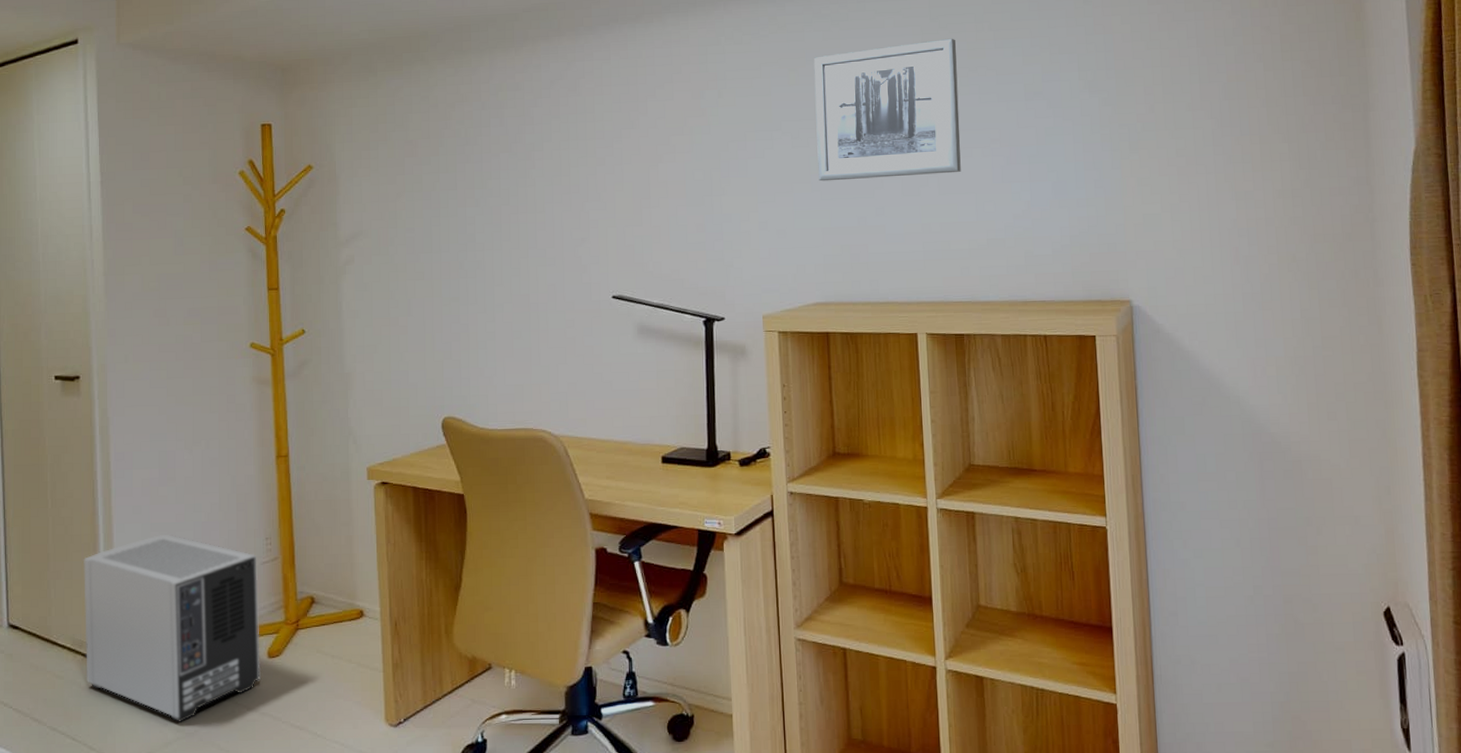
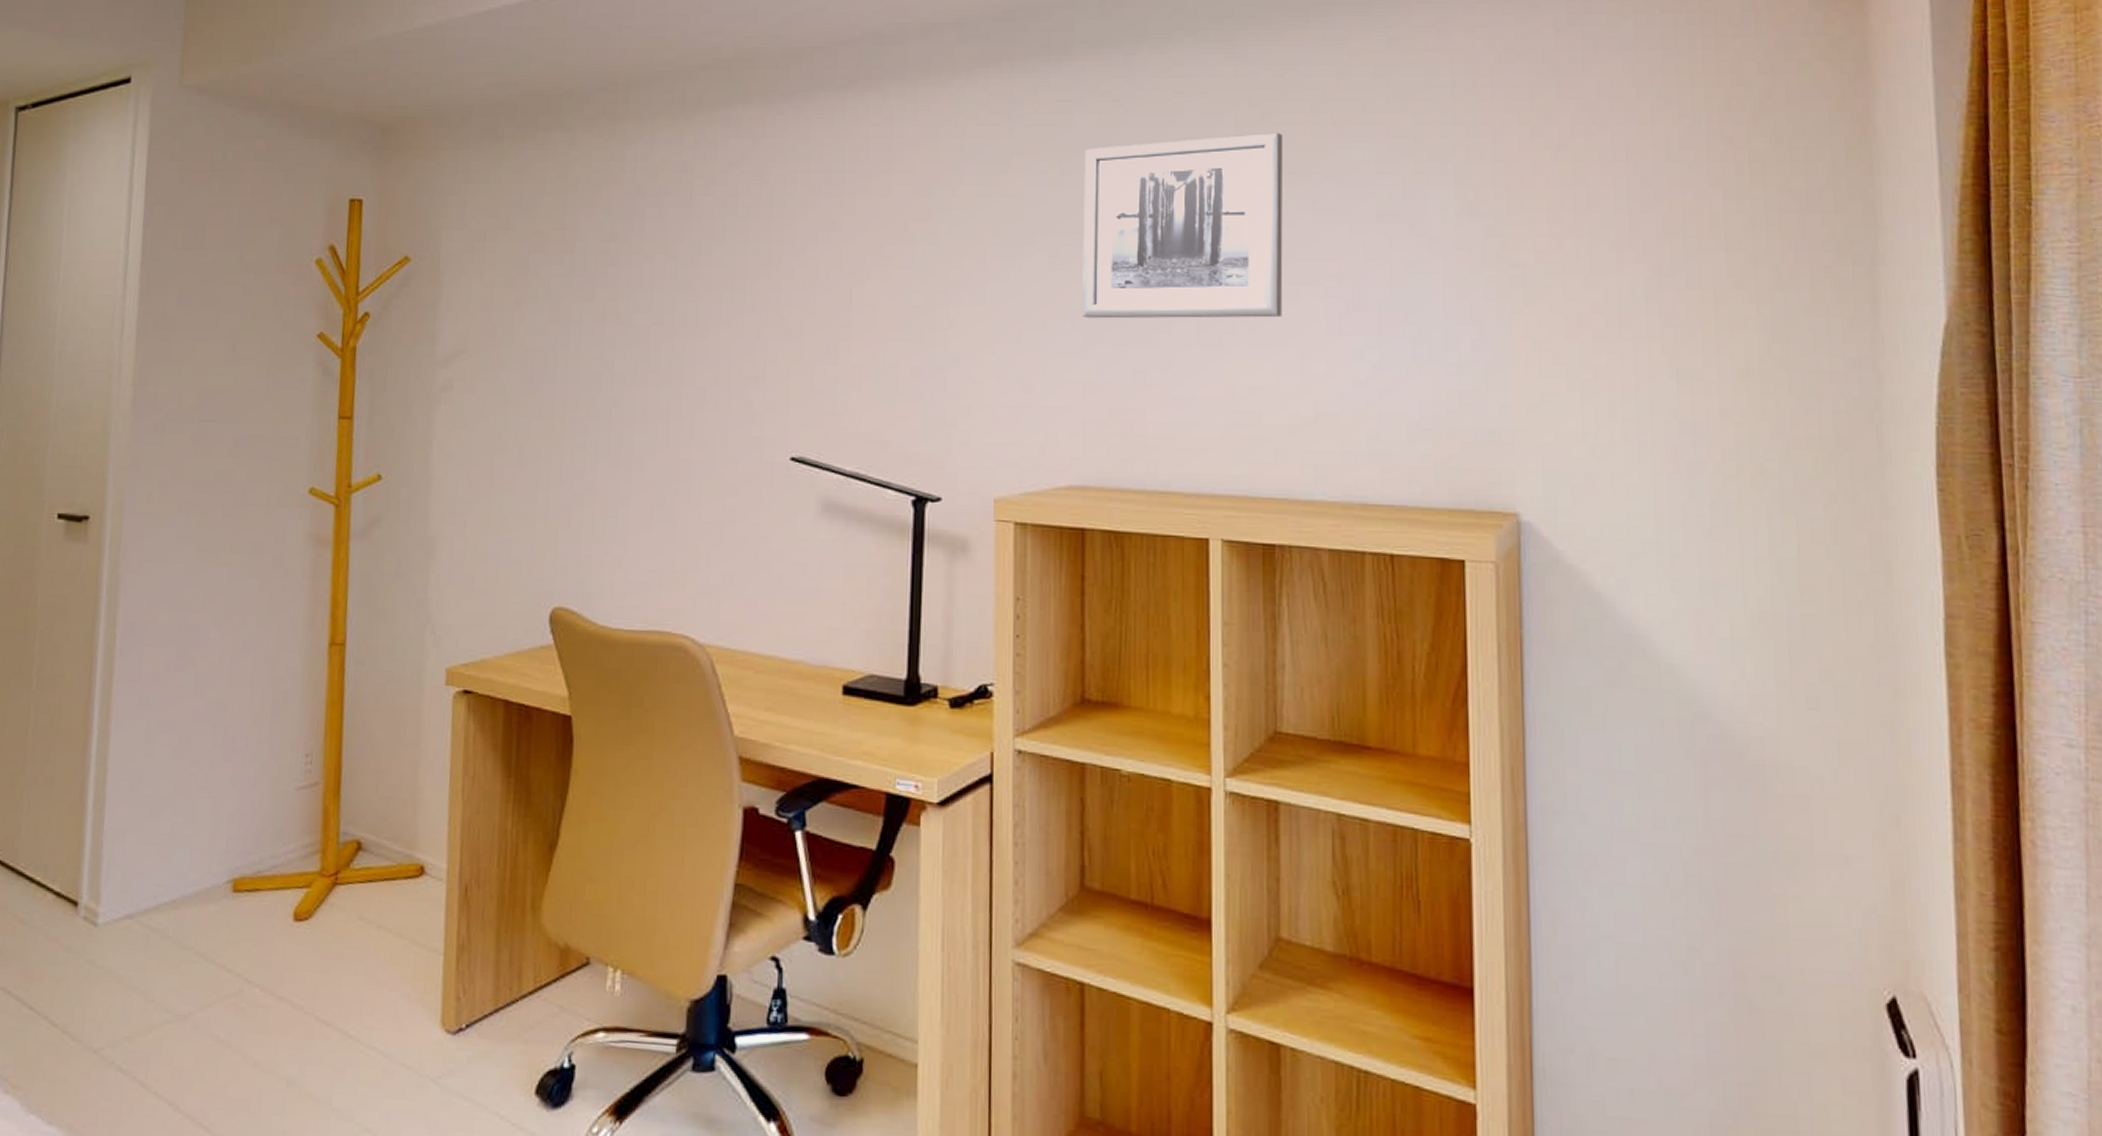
air purifier: present [84,534,261,722] -> none [56,737,292,999]

